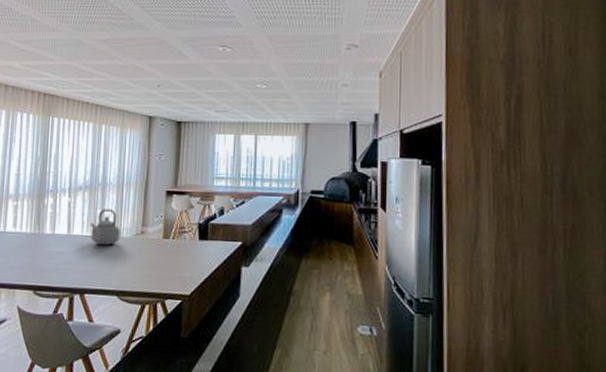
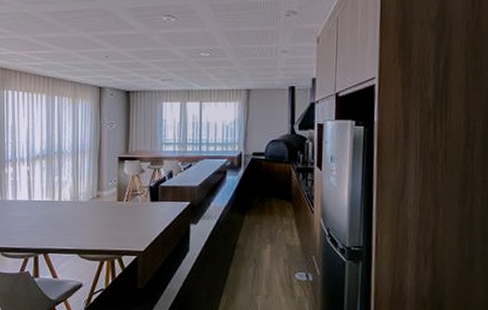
teapot: present [90,209,120,245] -> none [49,175,77,209]

